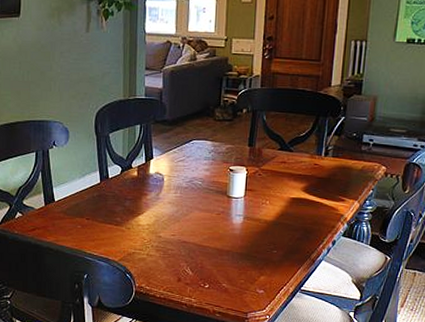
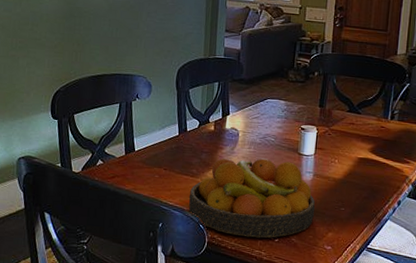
fruit bowl: none [113,203,246,285] -> present [188,157,315,238]

